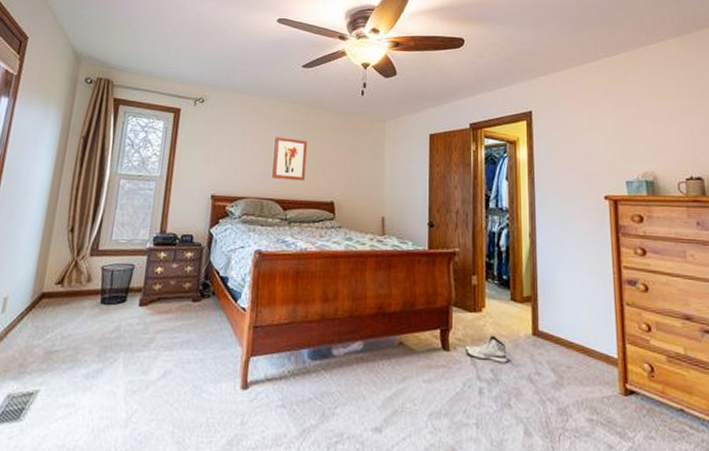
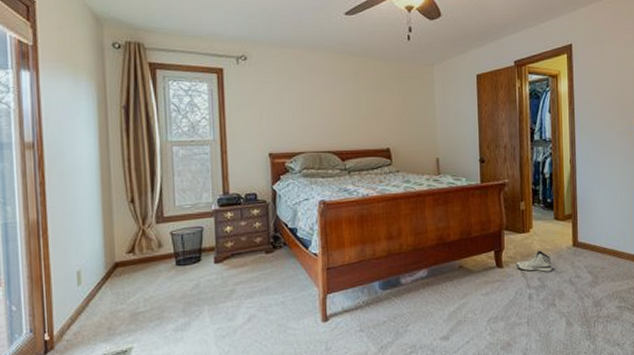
wall art: present [272,137,307,181] -> none [326,89,359,132]

